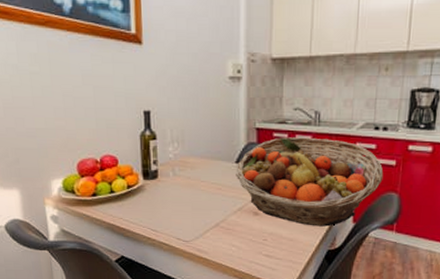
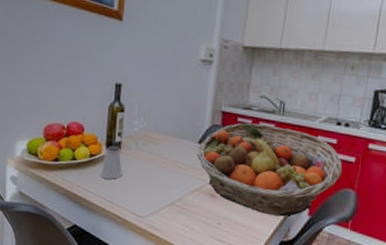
saltshaker: none [140,175,163,208] -> present [100,146,122,180]

